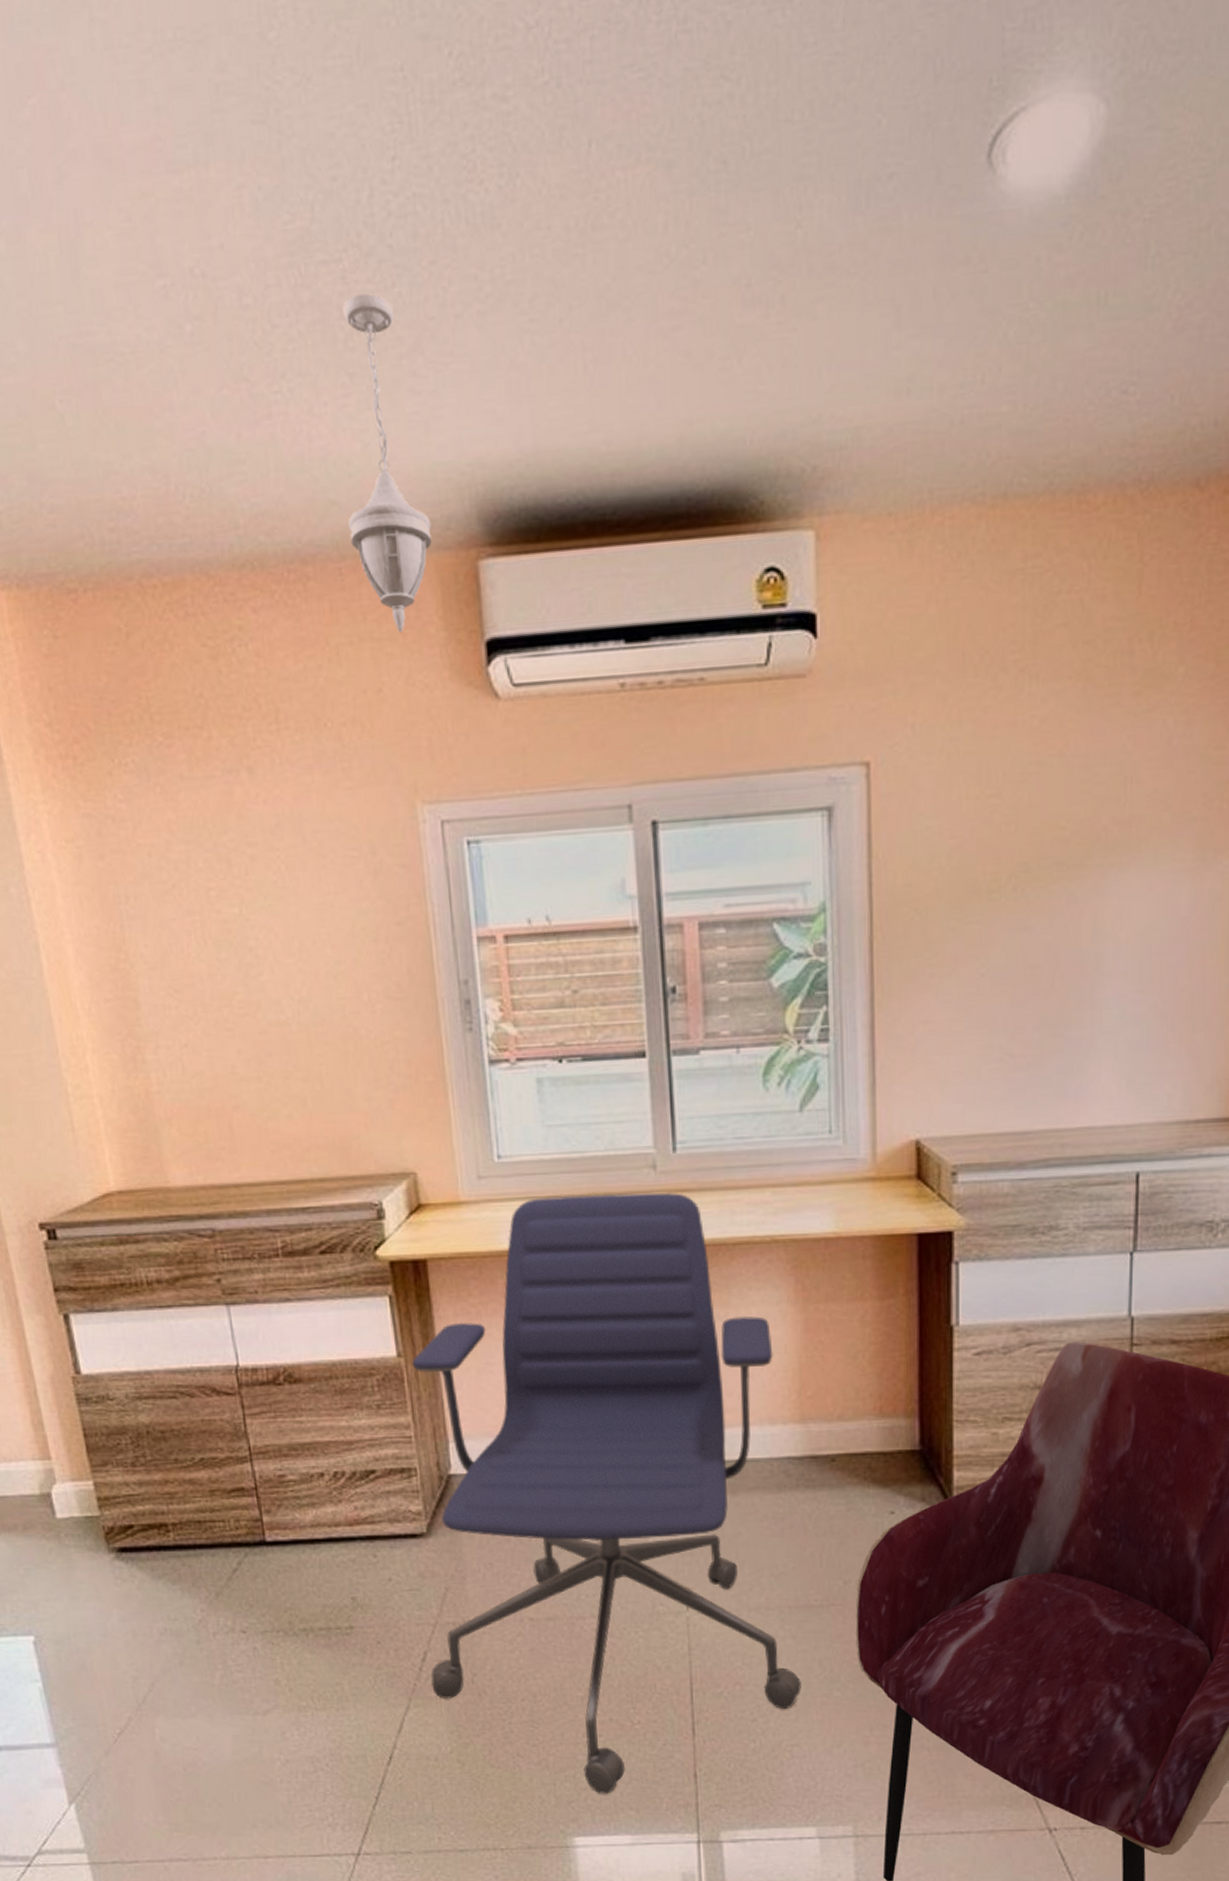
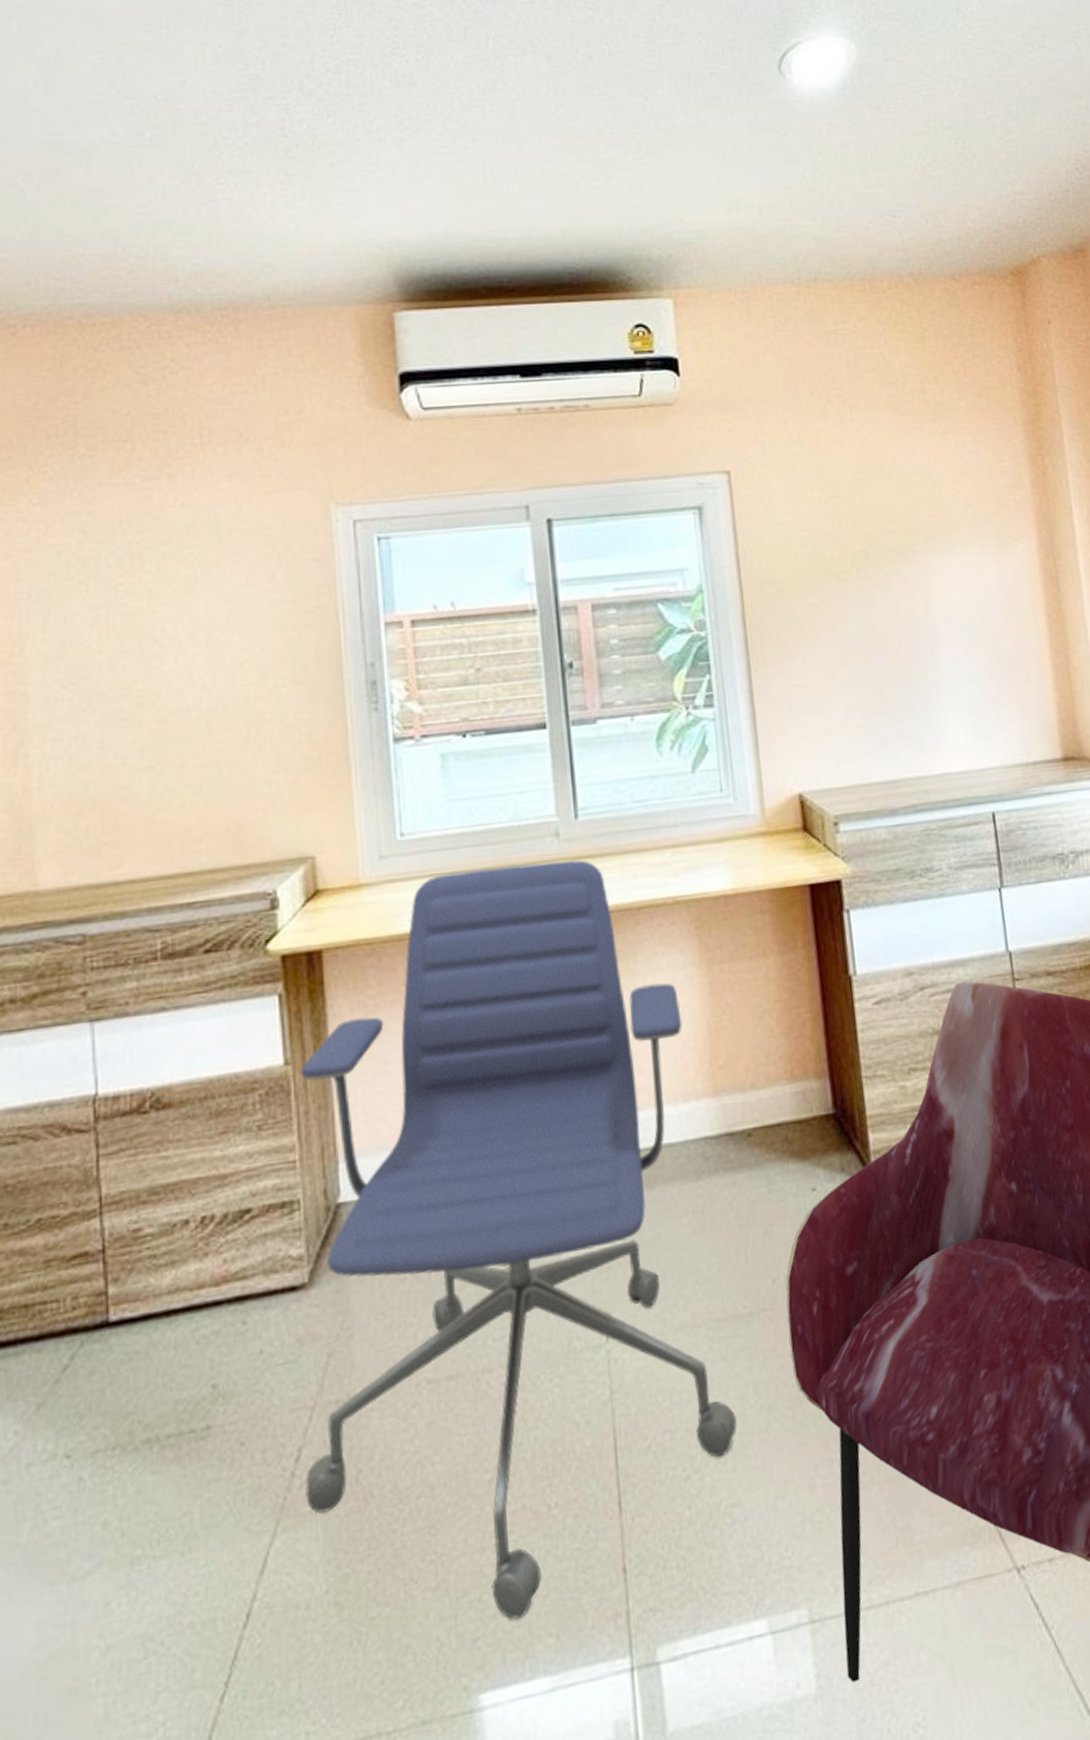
pendant light: present [343,294,432,634] -> none [280,121,354,367]

